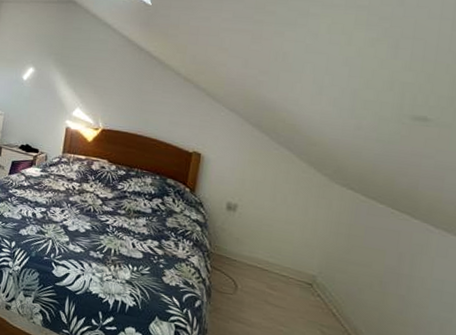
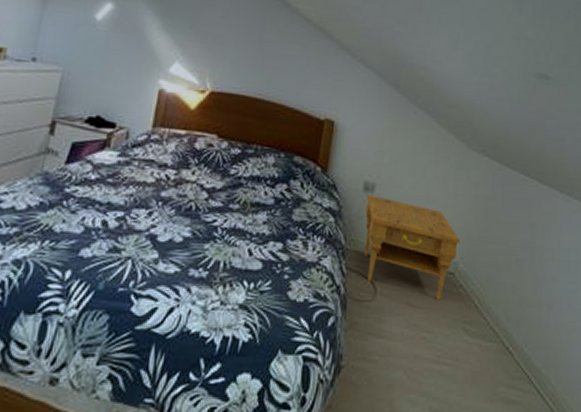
nightstand: none [226,213,319,304] -> present [363,195,460,301]

